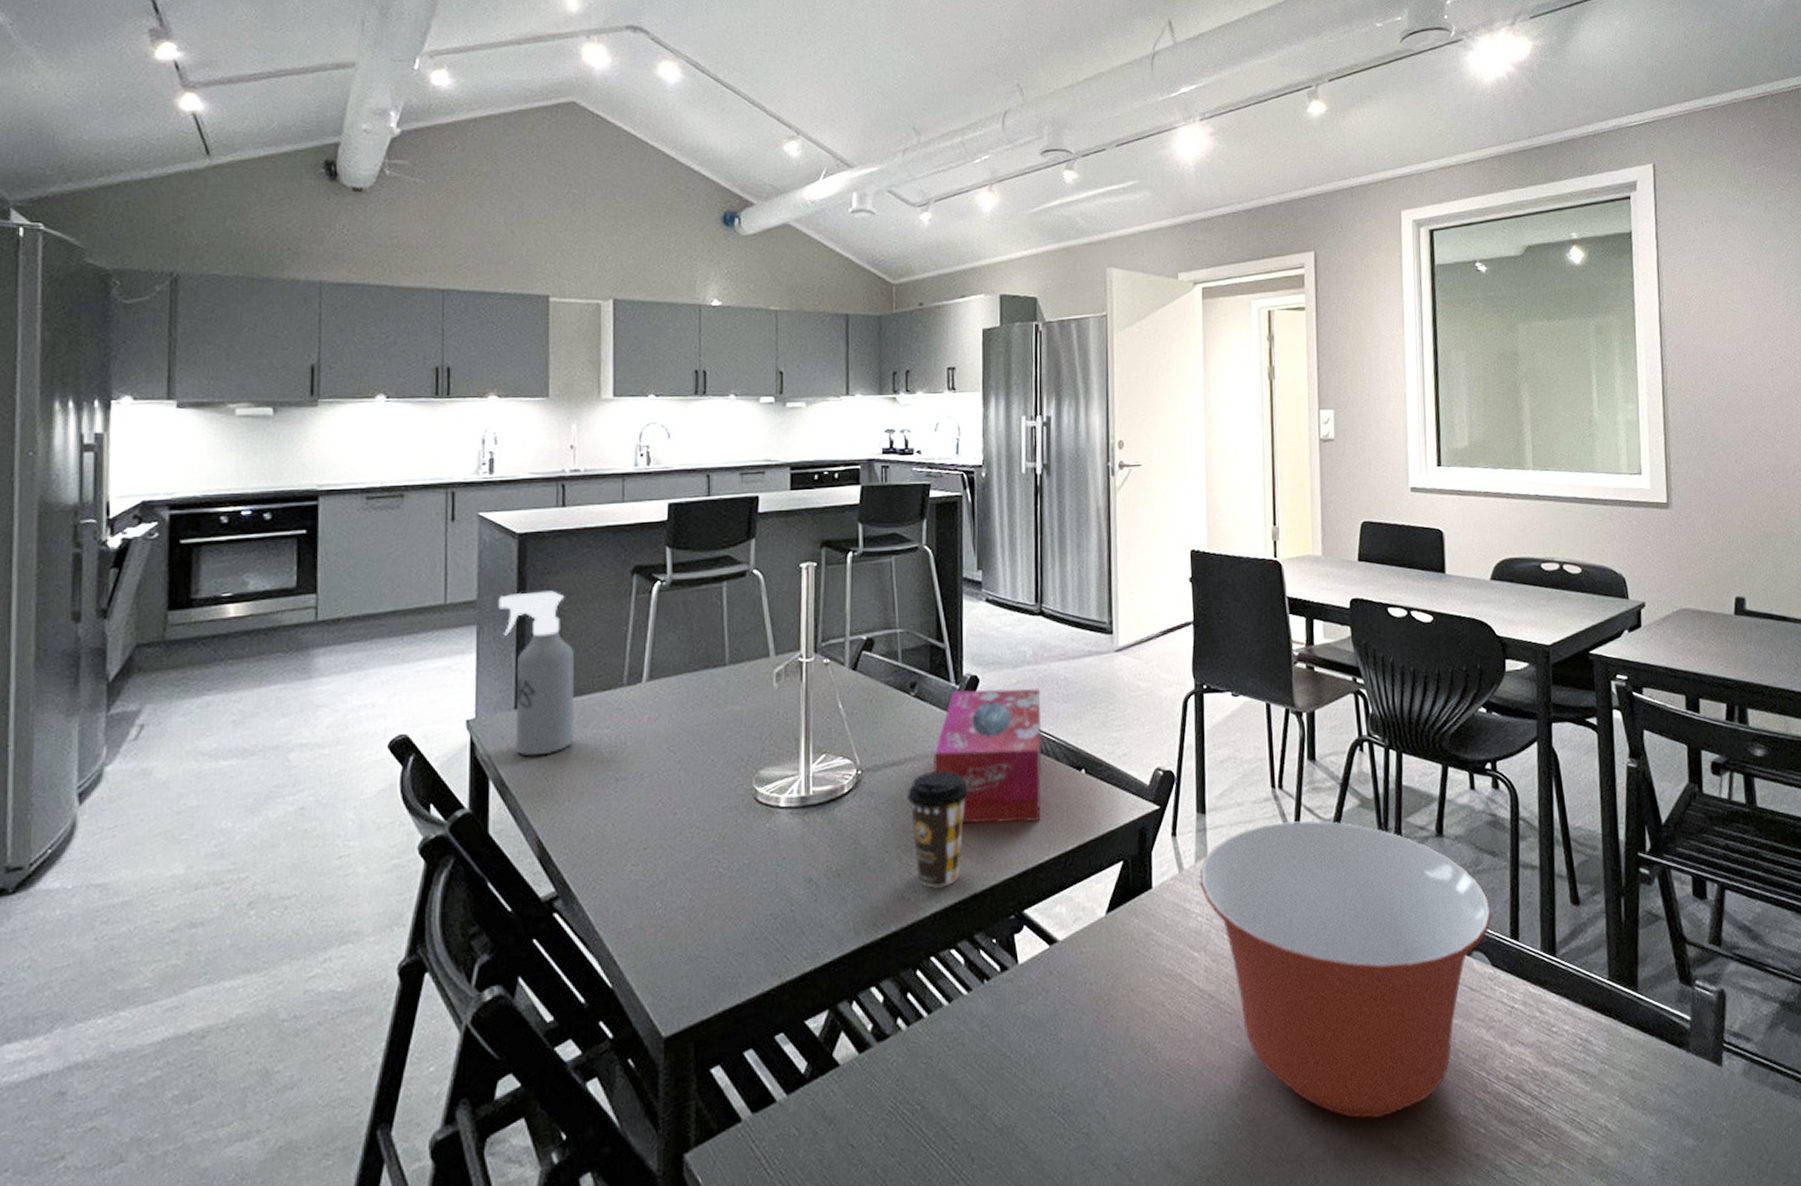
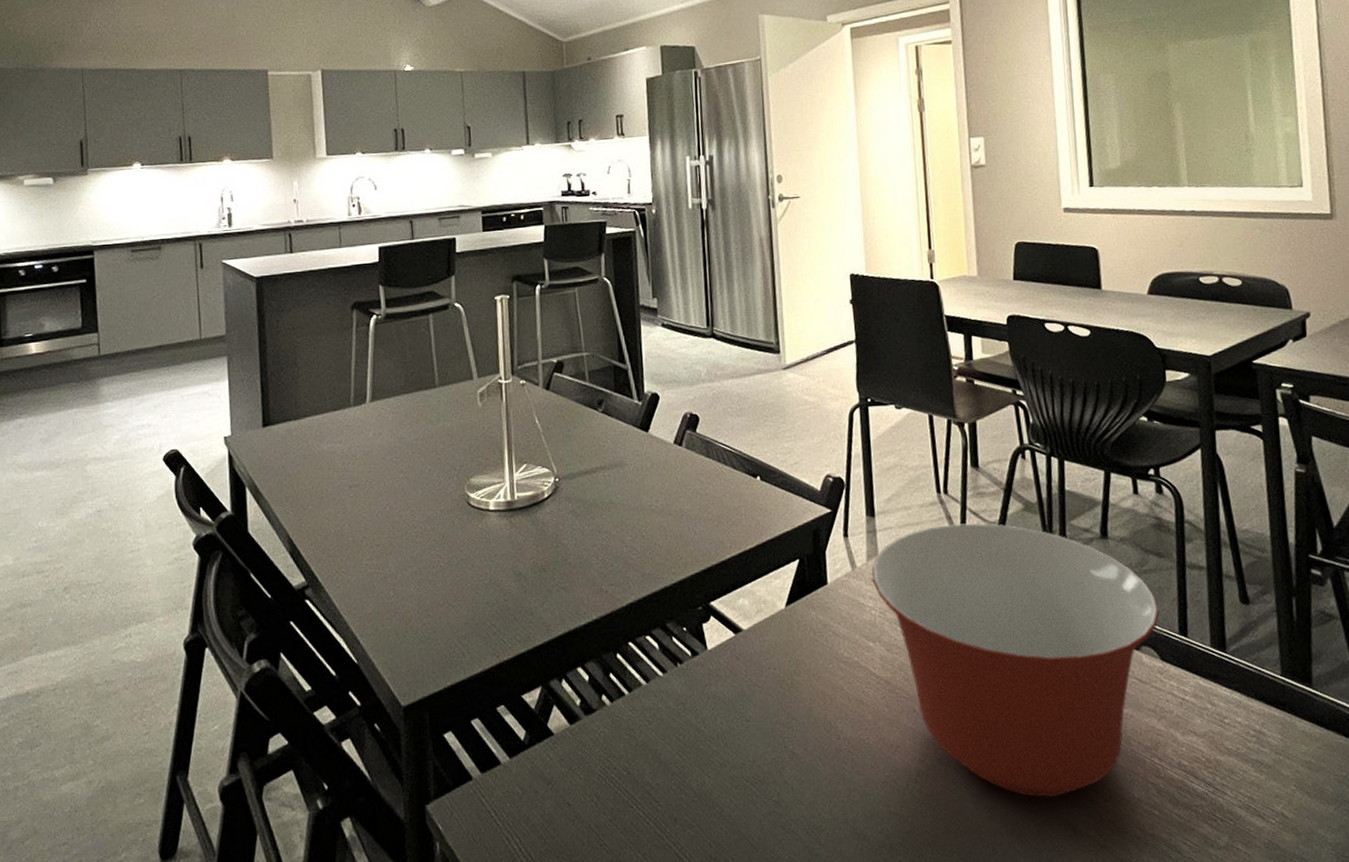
spray bottle: present [498,590,575,756] -> none [243,325,313,467]
coffee cup: present [907,771,969,888] -> none [600,478,655,582]
tissue box: present [933,689,1042,824] -> none [621,404,722,525]

